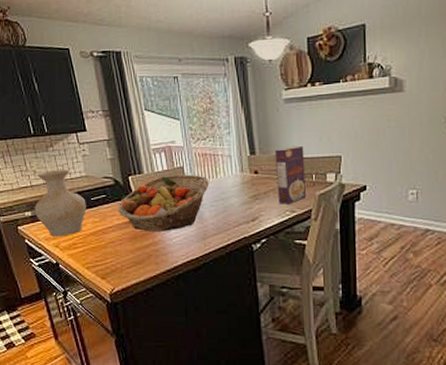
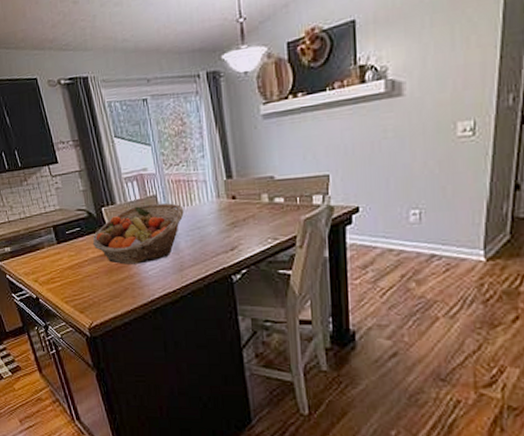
vase: present [34,170,86,237] -> none [13,203,62,272]
cereal box: present [274,145,306,204] -> none [253,165,289,231]

